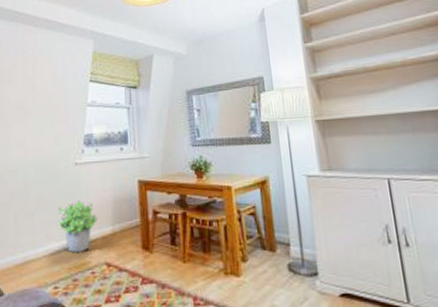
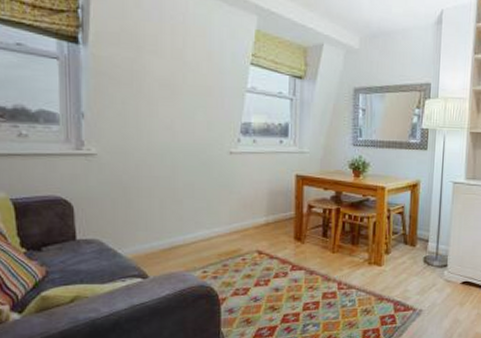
potted plant: present [58,201,98,253] -> none [209,190,252,241]

